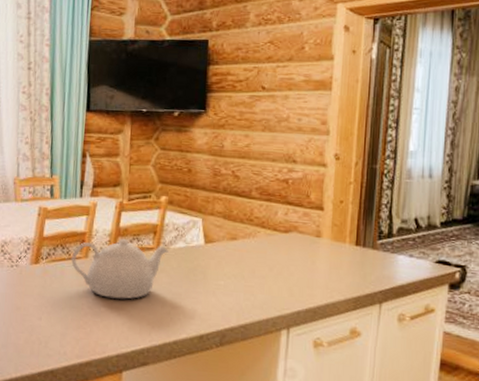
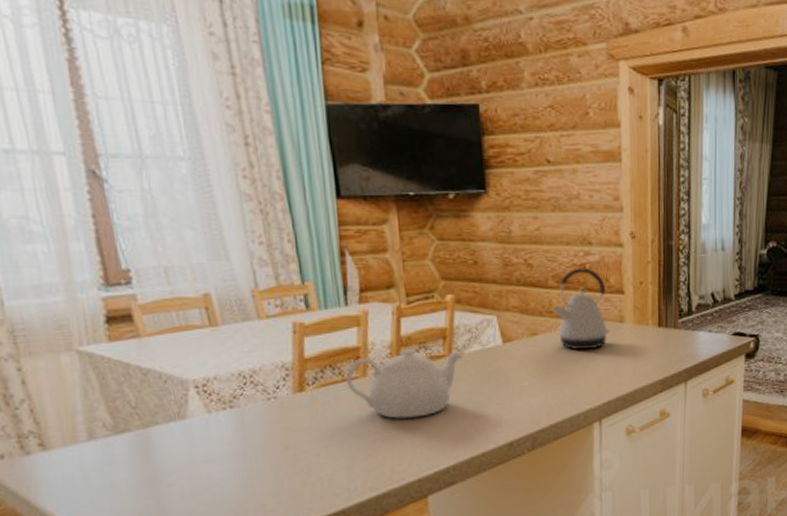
kettle: none [253,182,307,259] -> present [553,267,611,350]

